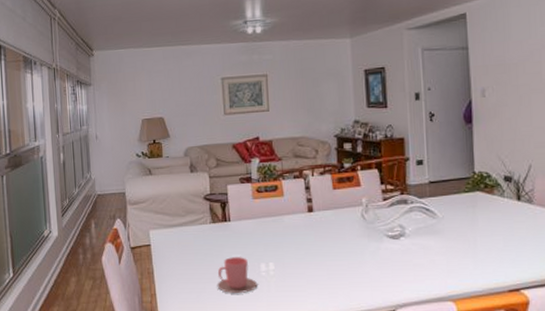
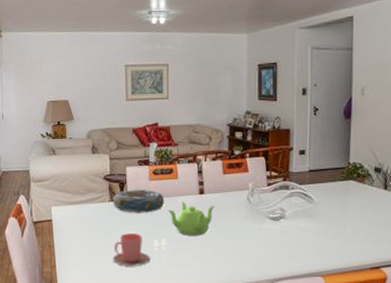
decorative bowl: none [214,208,271,236] -> present [113,189,165,214]
teapot: none [274,221,327,258] -> present [167,201,216,236]

